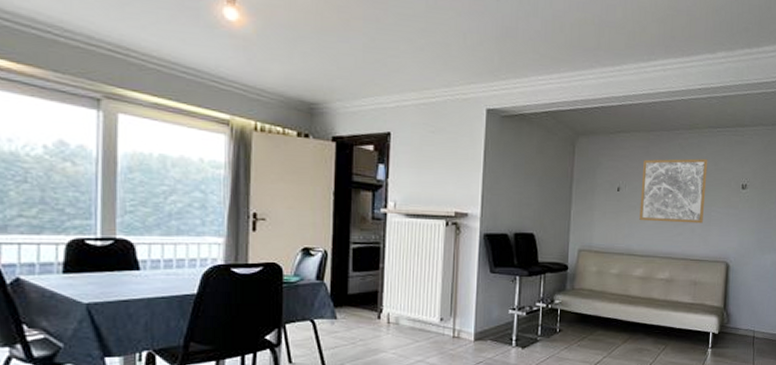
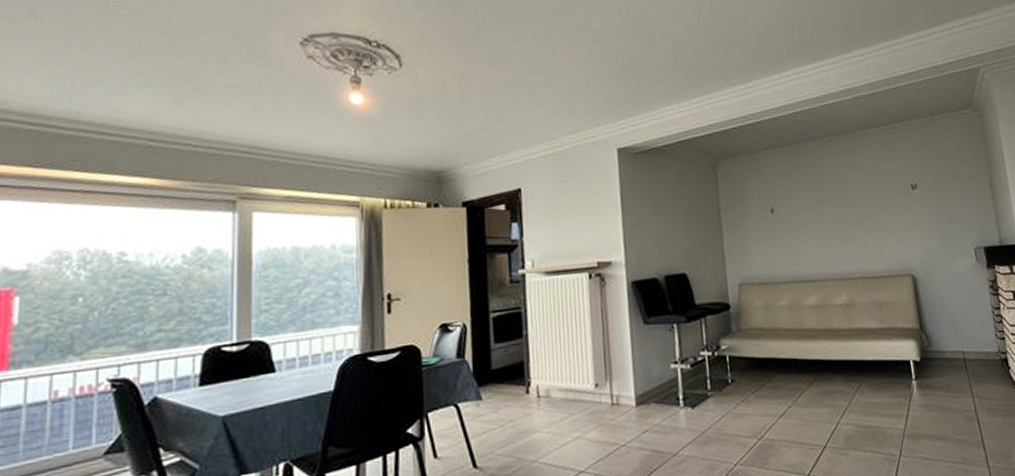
wall art: present [639,158,708,224] -> none [795,163,875,242]

